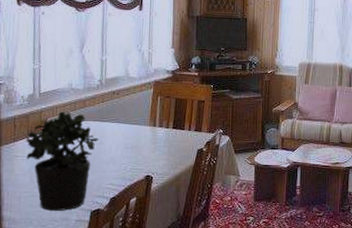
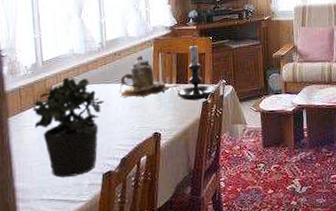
teapot: none [114,97,177,139] -> present [119,55,180,98]
candle holder: none [173,89,213,147] -> present [177,42,217,101]

